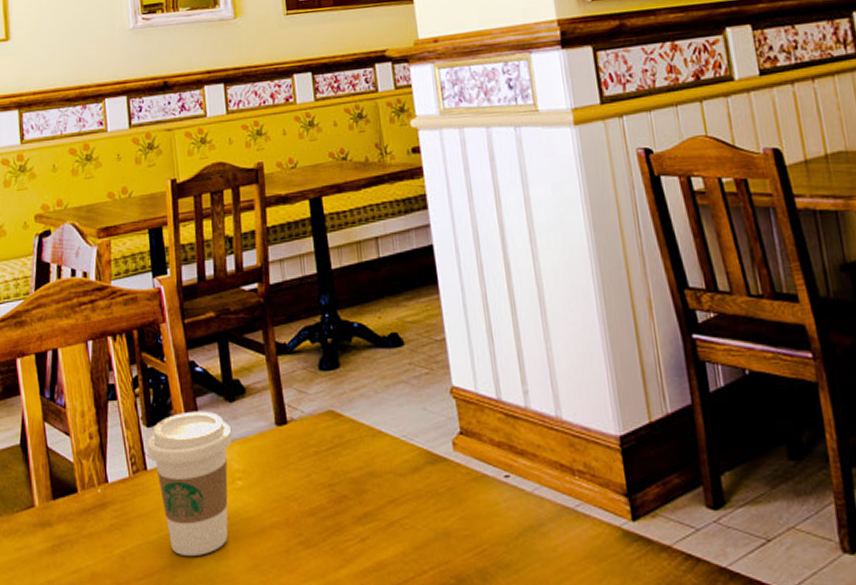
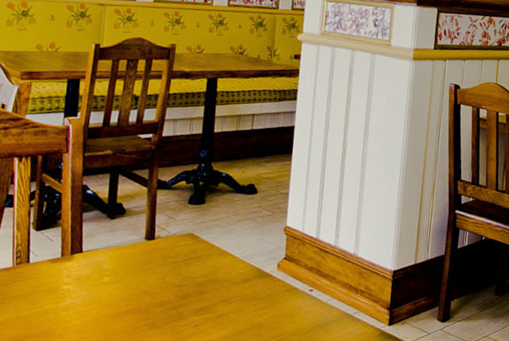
coffee cup: present [147,411,233,557] -> none [33,222,108,330]

